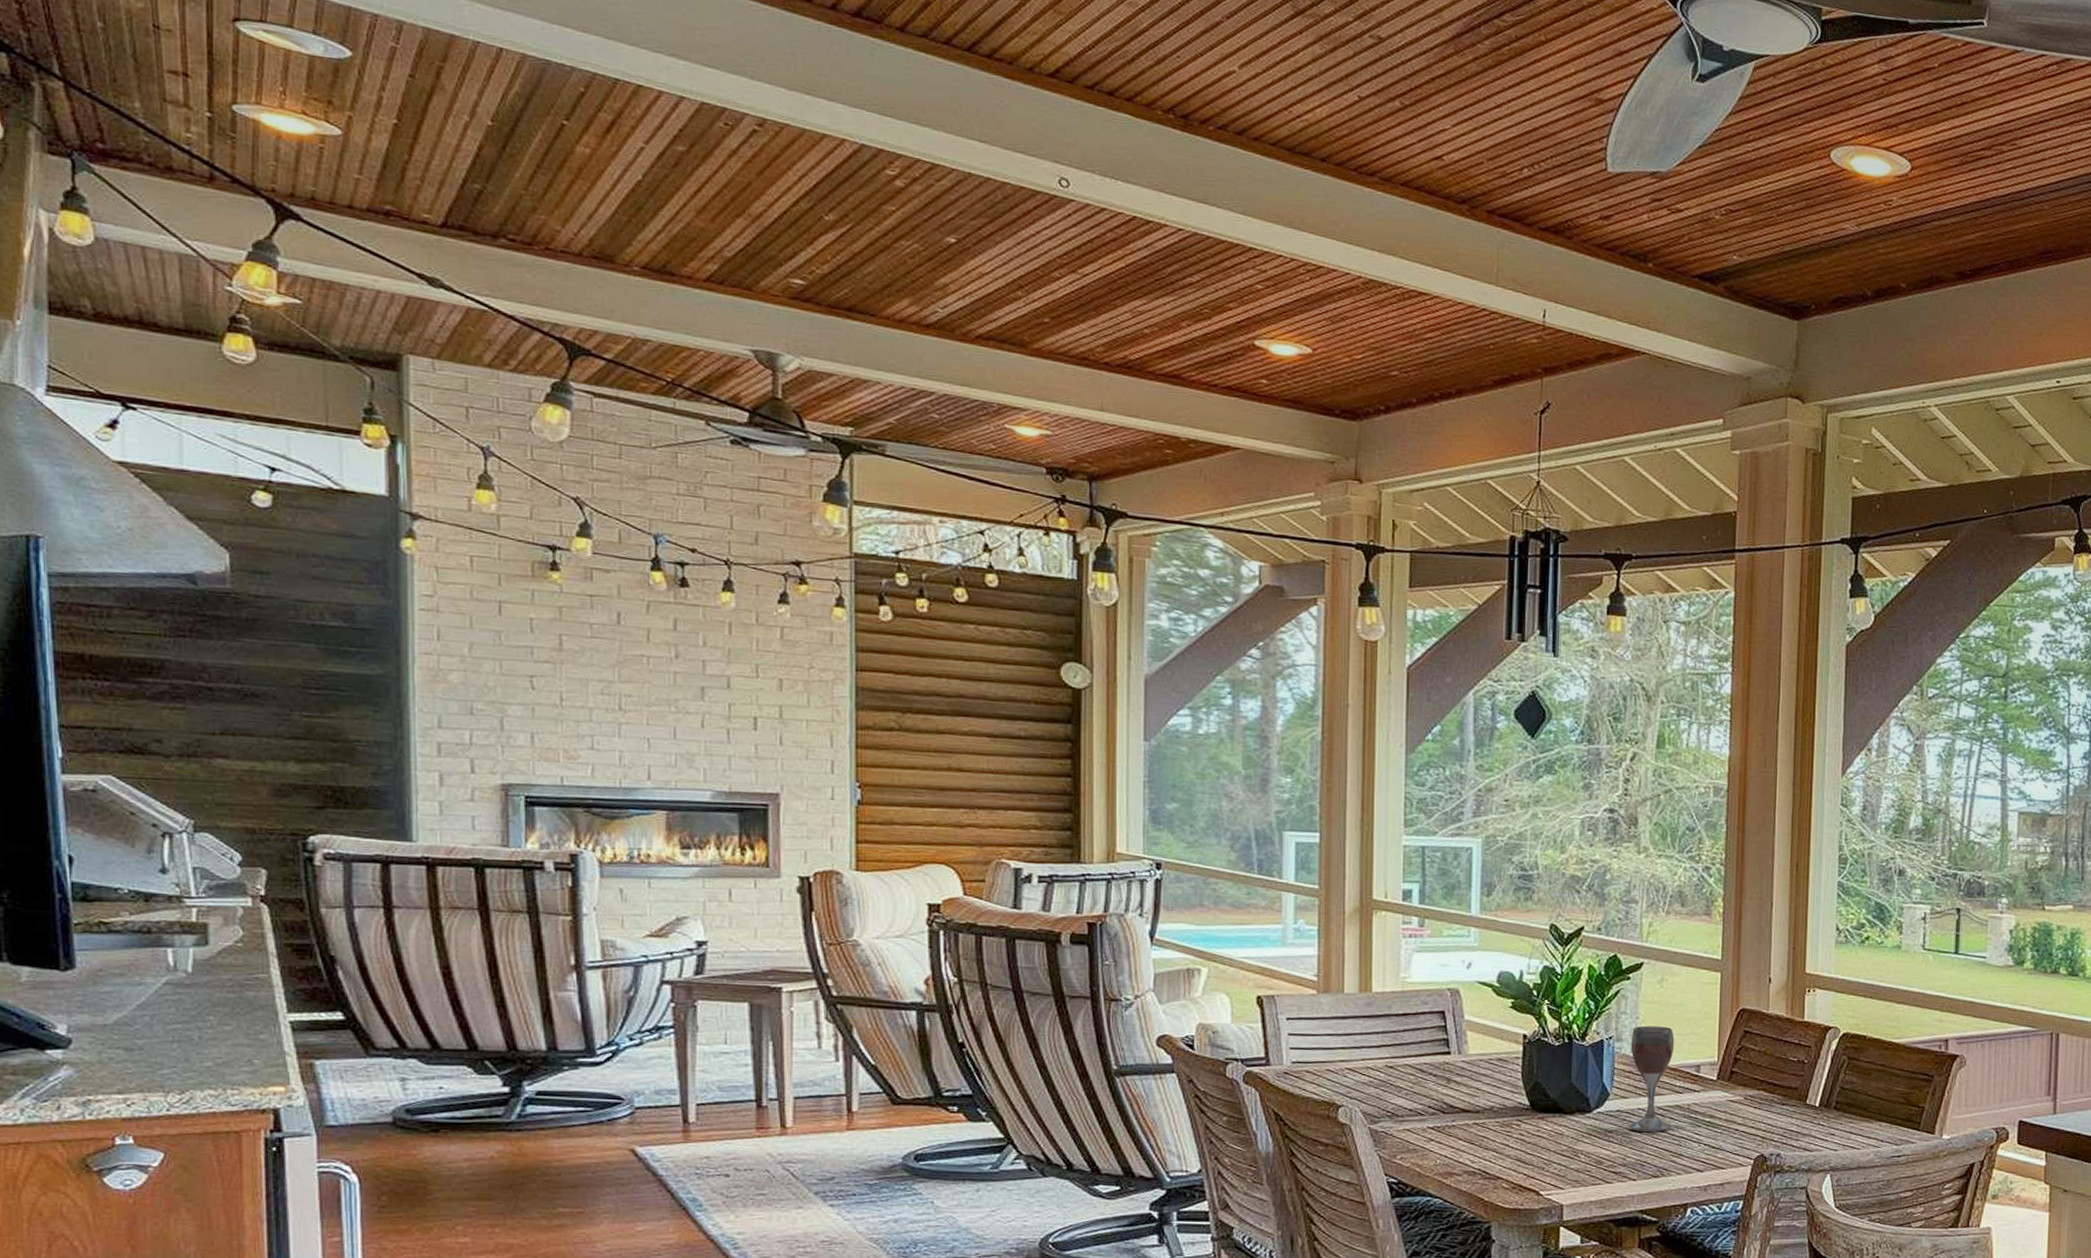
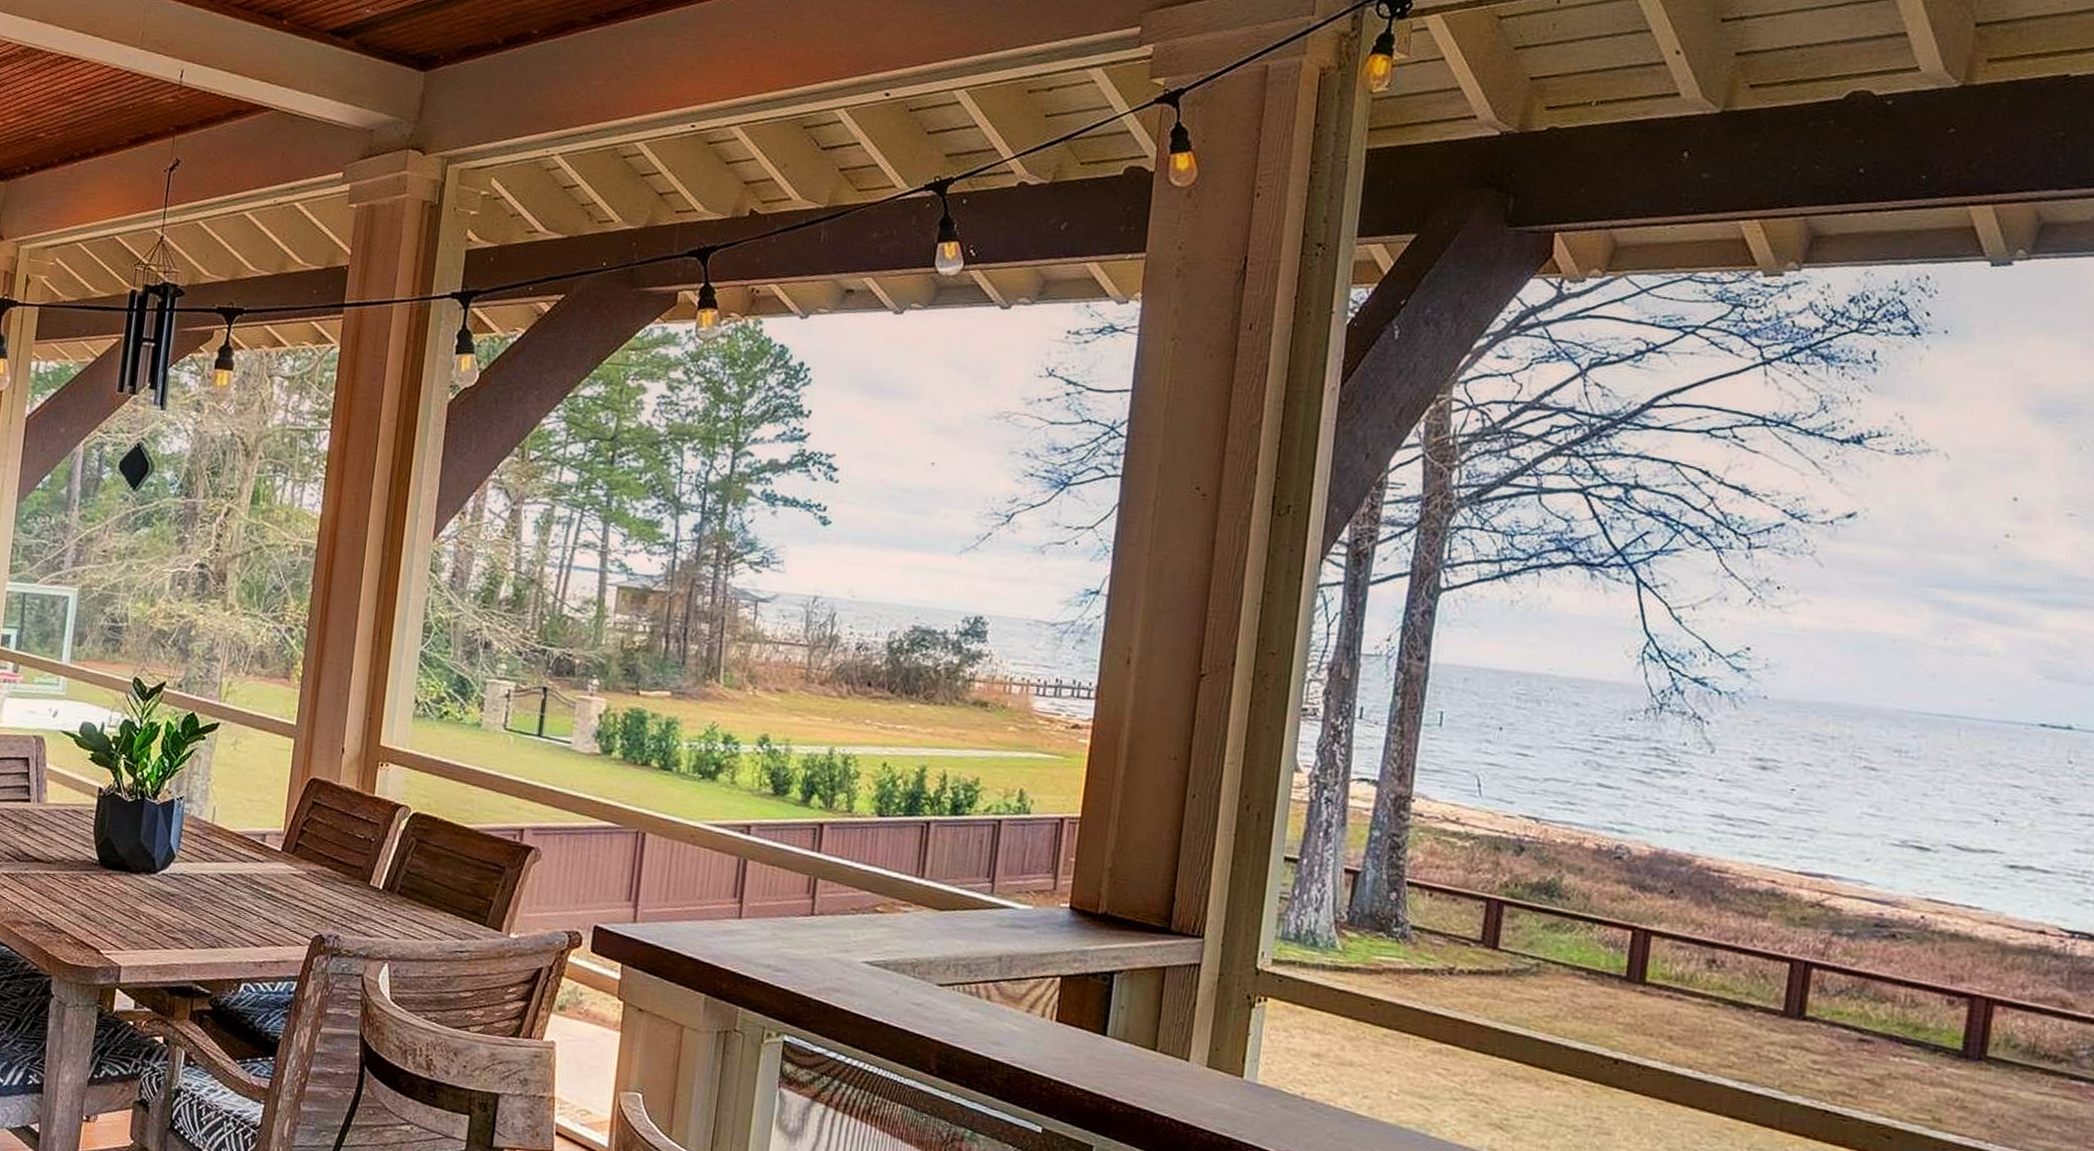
cup: present [1629,1025,1675,1132] -> none [191,788,243,900]

